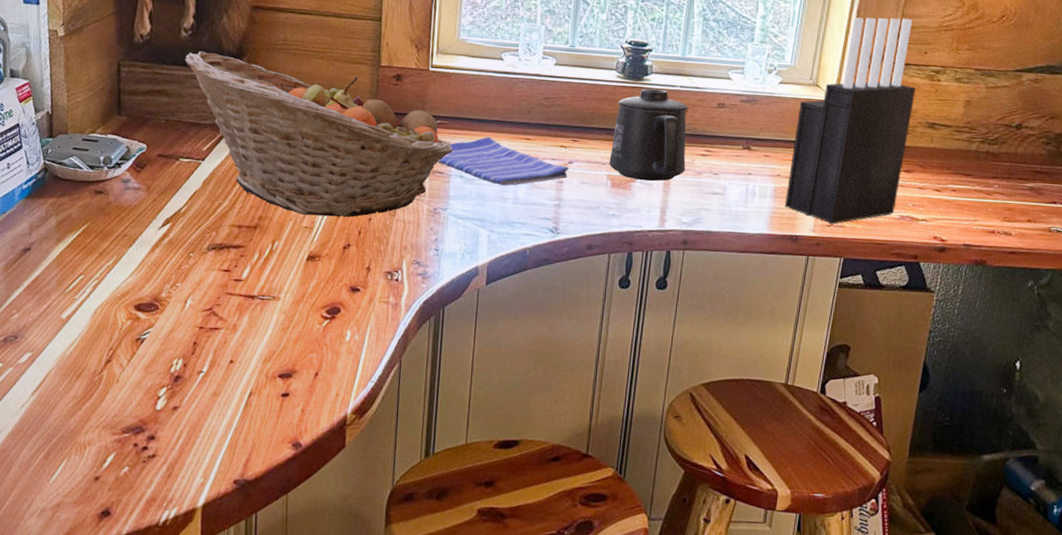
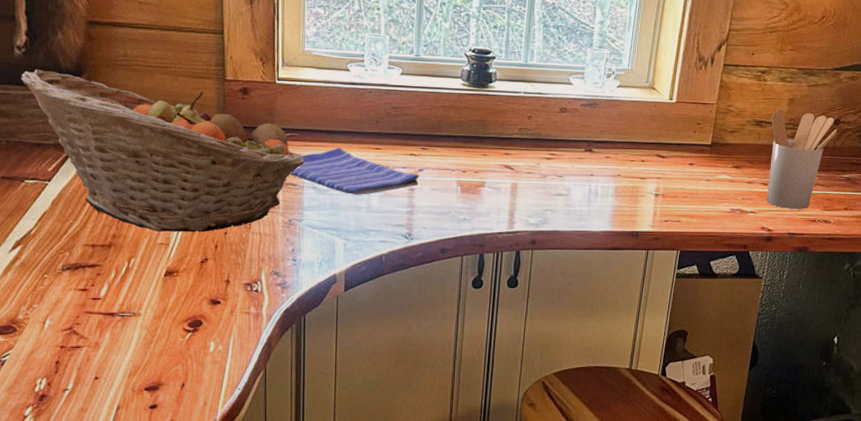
mug: present [609,88,689,182] -> none [458,95,533,186]
knife block: present [784,17,916,224] -> none [625,21,745,219]
utensil holder: none [940,112,1019,219] -> present [767,110,837,209]

